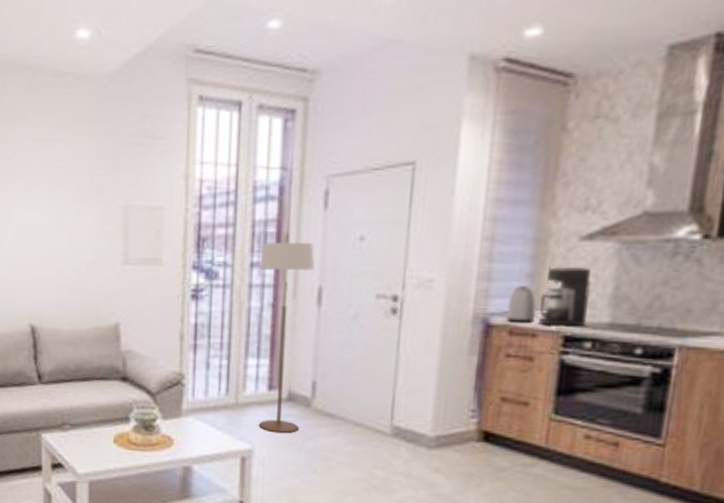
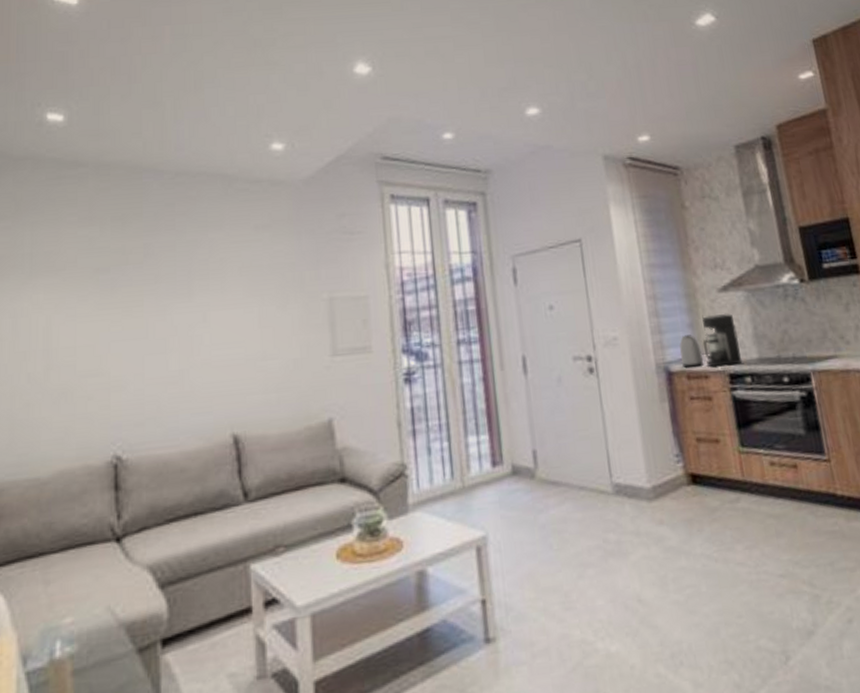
floor lamp: present [258,233,315,434] -> none [465,309,528,513]

